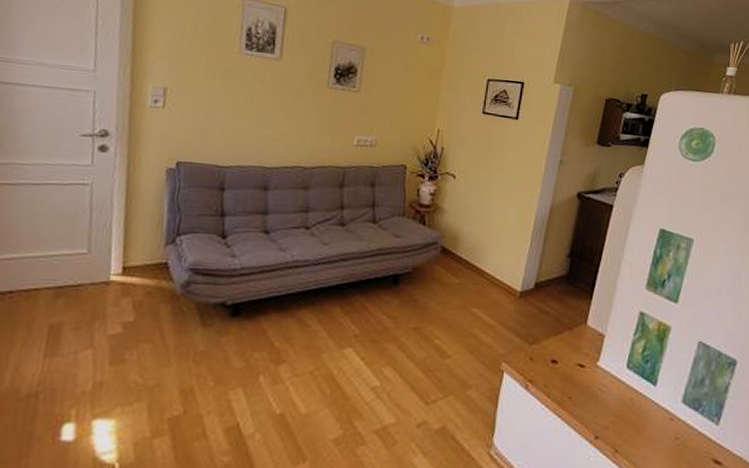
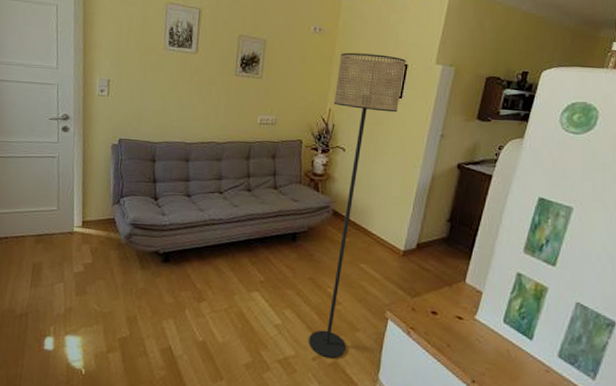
floor lamp: none [412,66,522,424] -> present [308,52,406,359]

